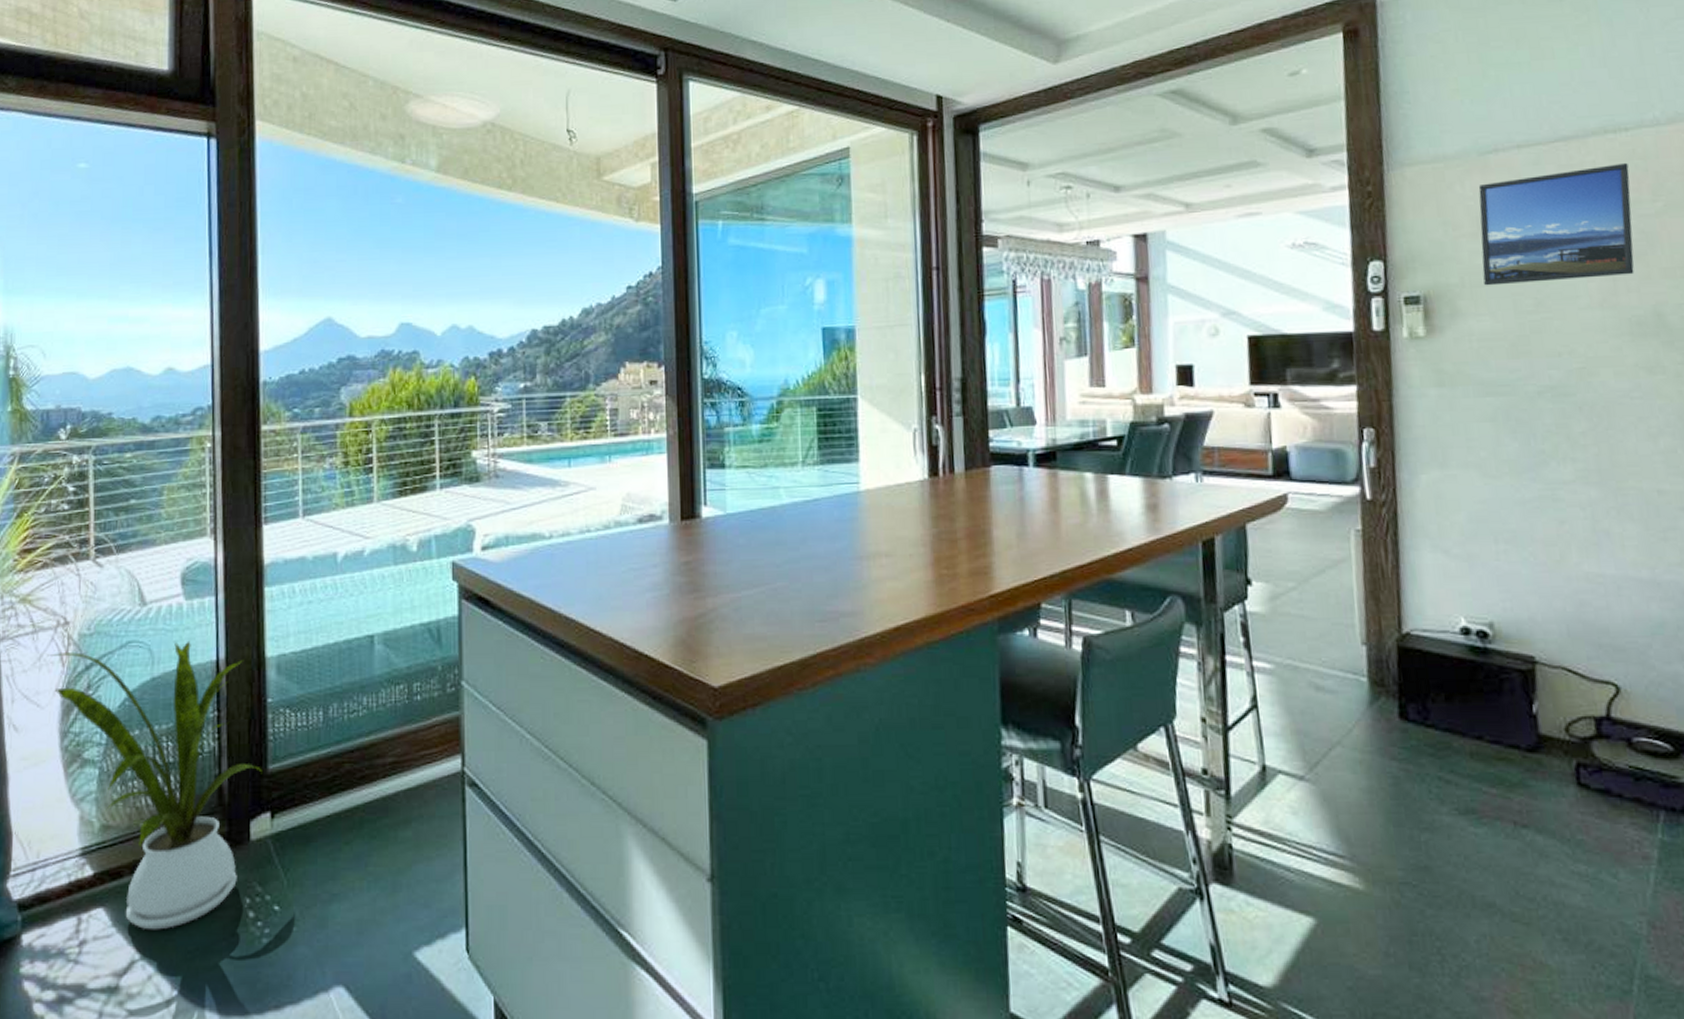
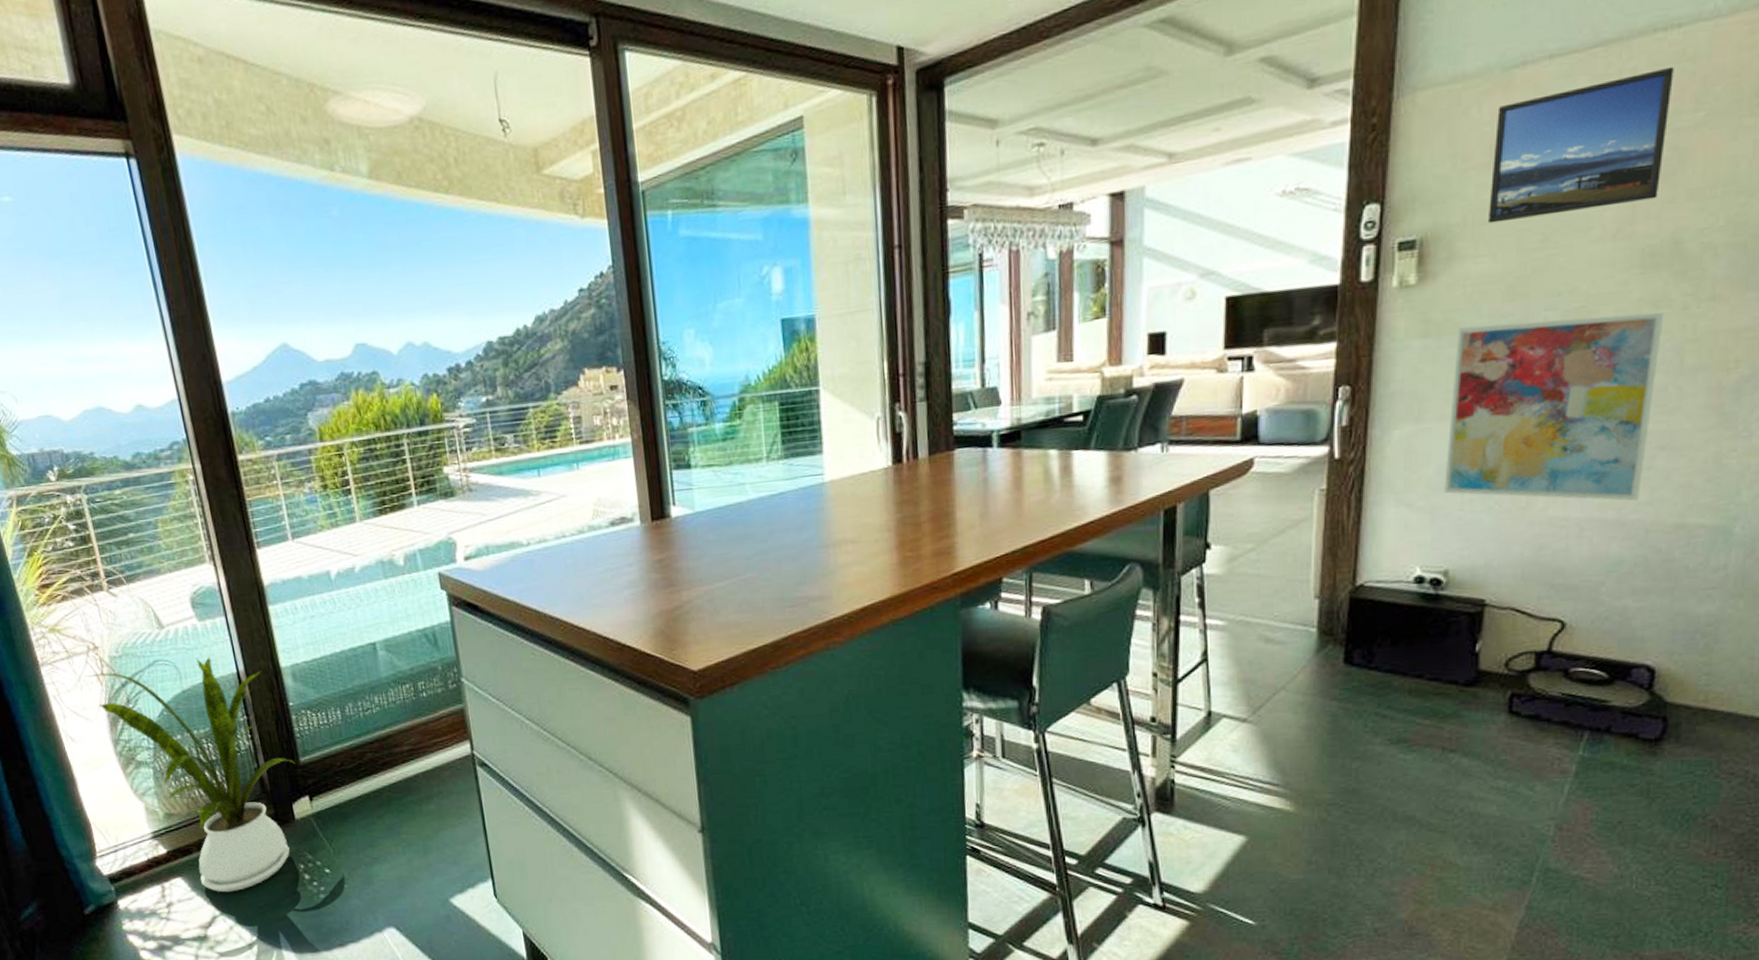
wall art: none [1469,377,1670,561] -> present [1444,311,1664,501]

